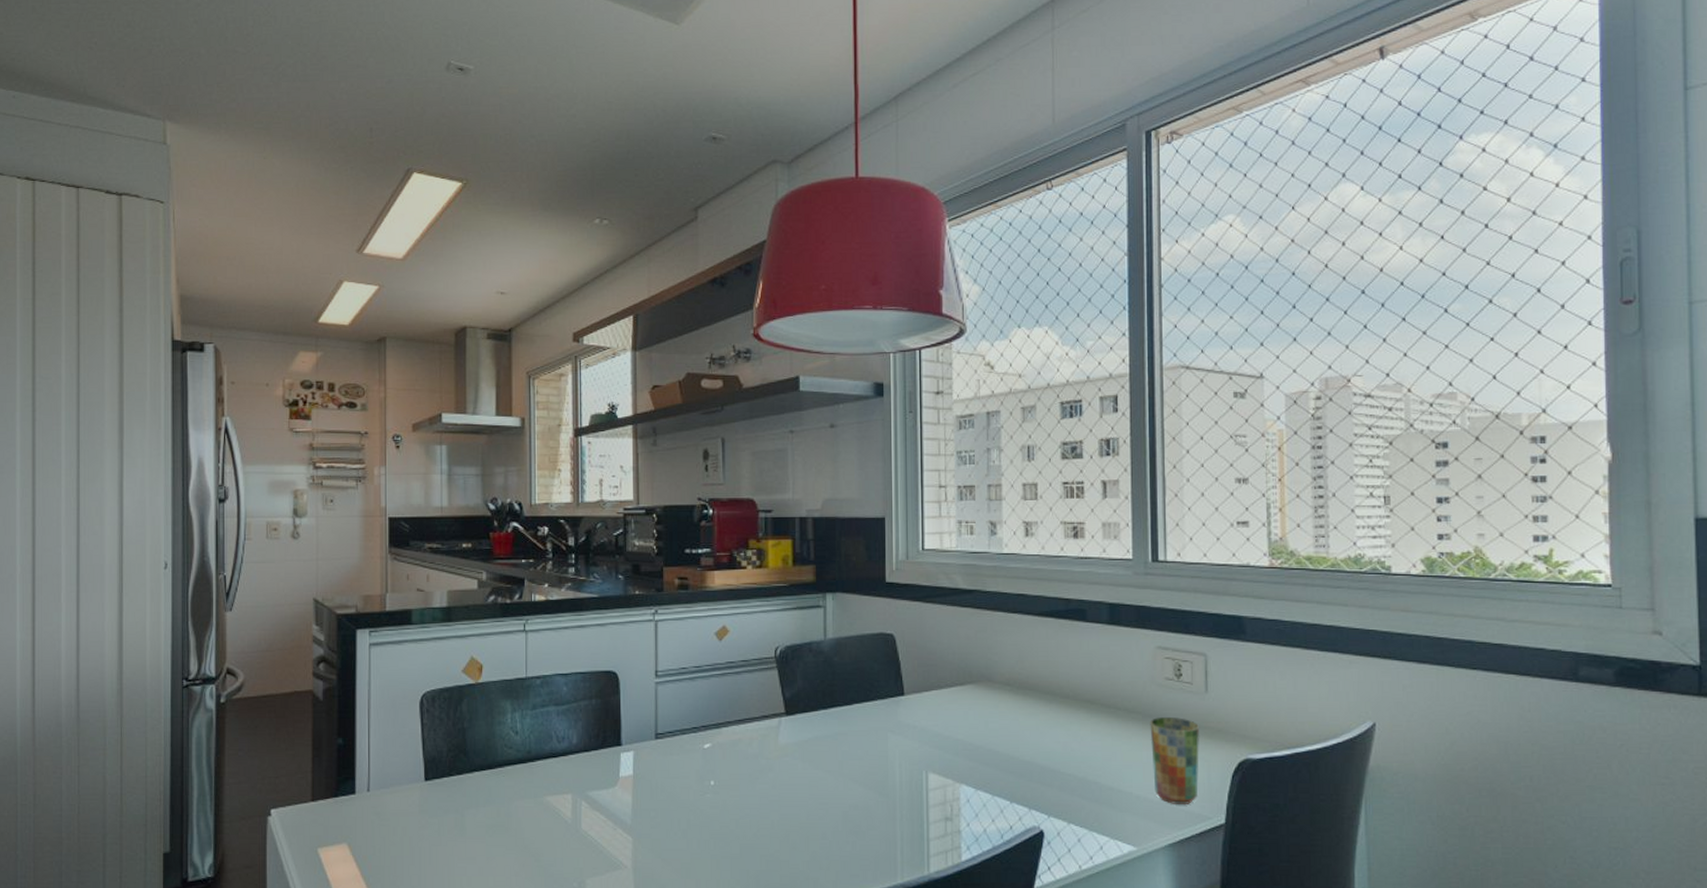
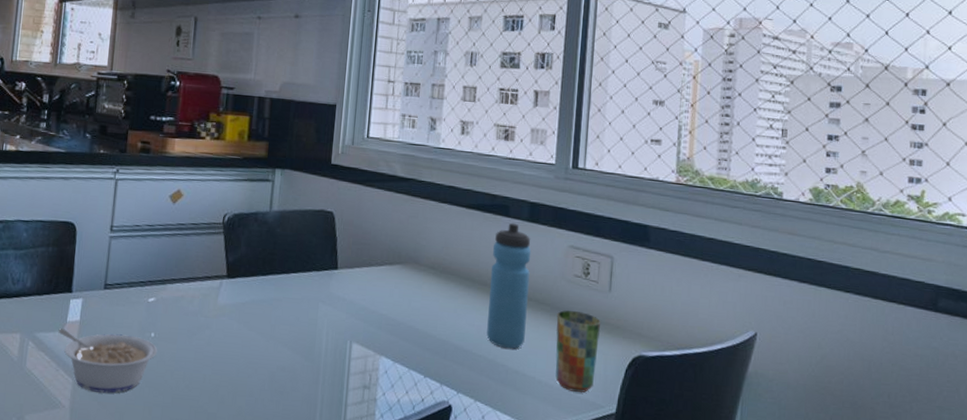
legume: none [611,784,720,850] -> present [58,328,158,394]
water bottle: none [1072,627,1117,764] -> present [486,223,531,349]

